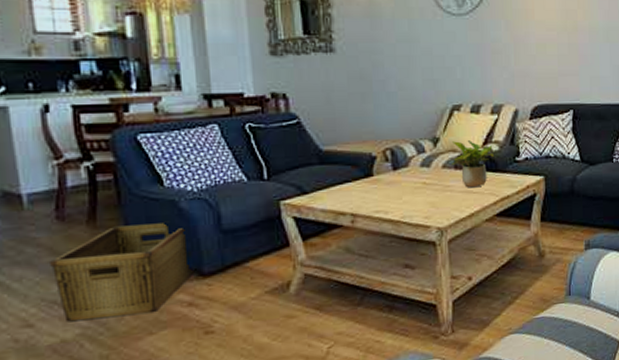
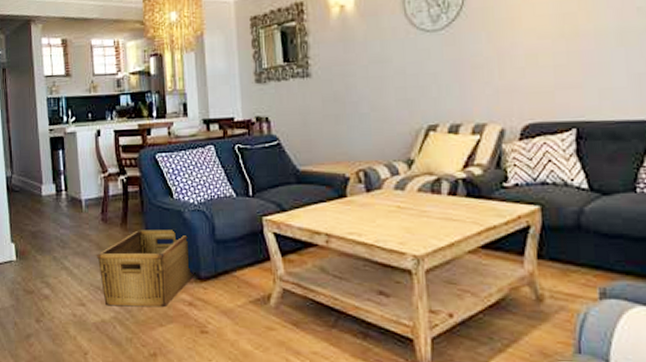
potted plant: present [452,139,495,187] -> none [428,161,477,213]

